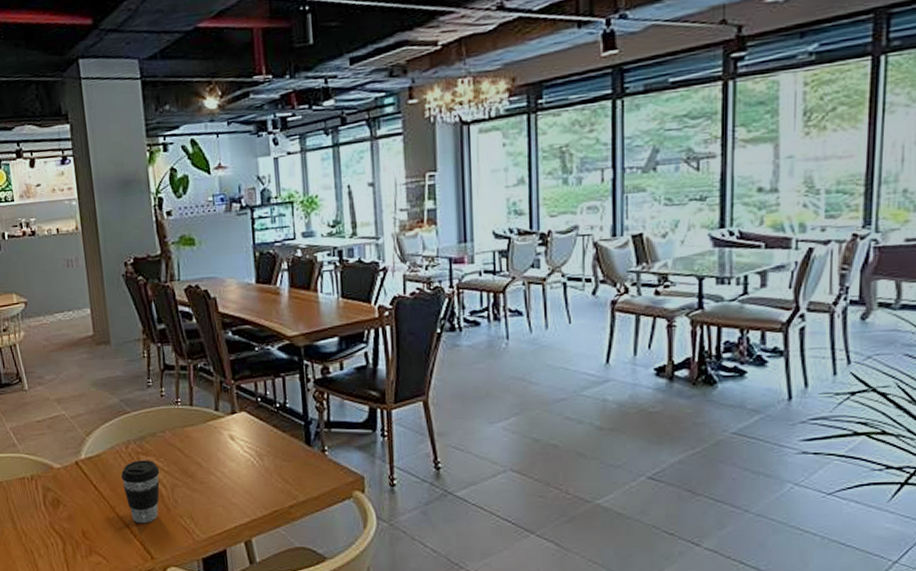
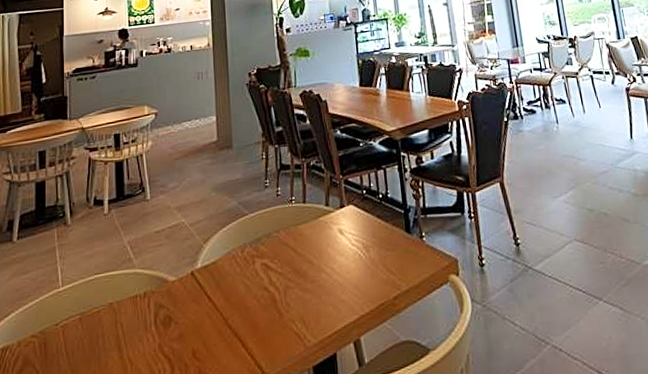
coffee cup: present [120,460,160,524] -> none [235,263,274,335]

